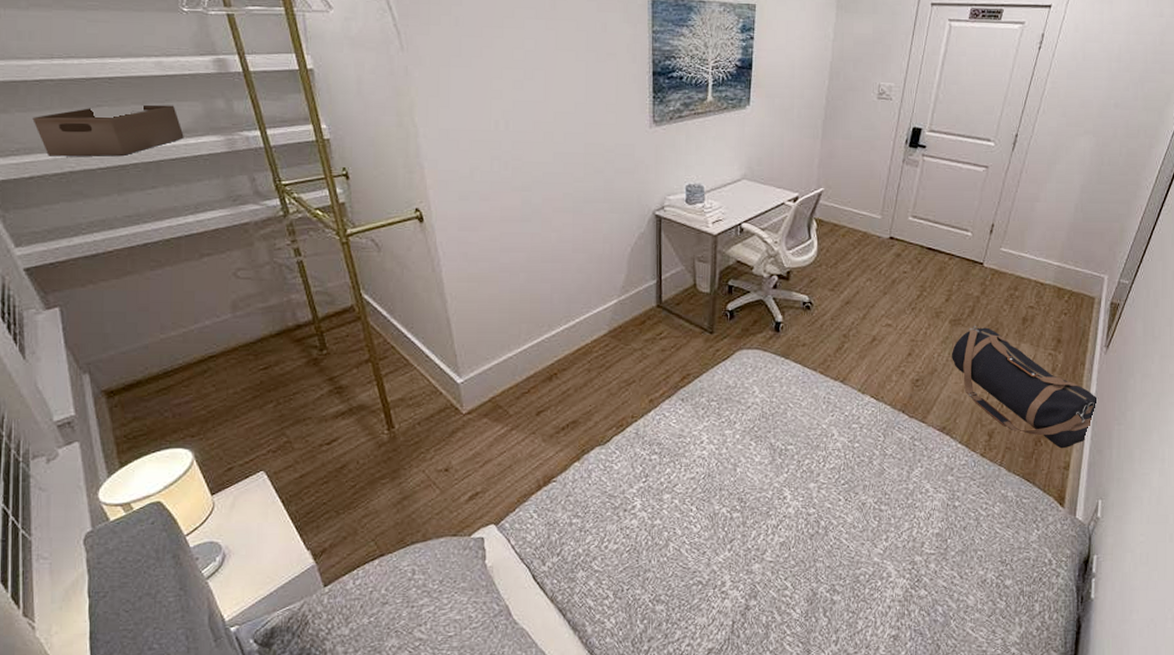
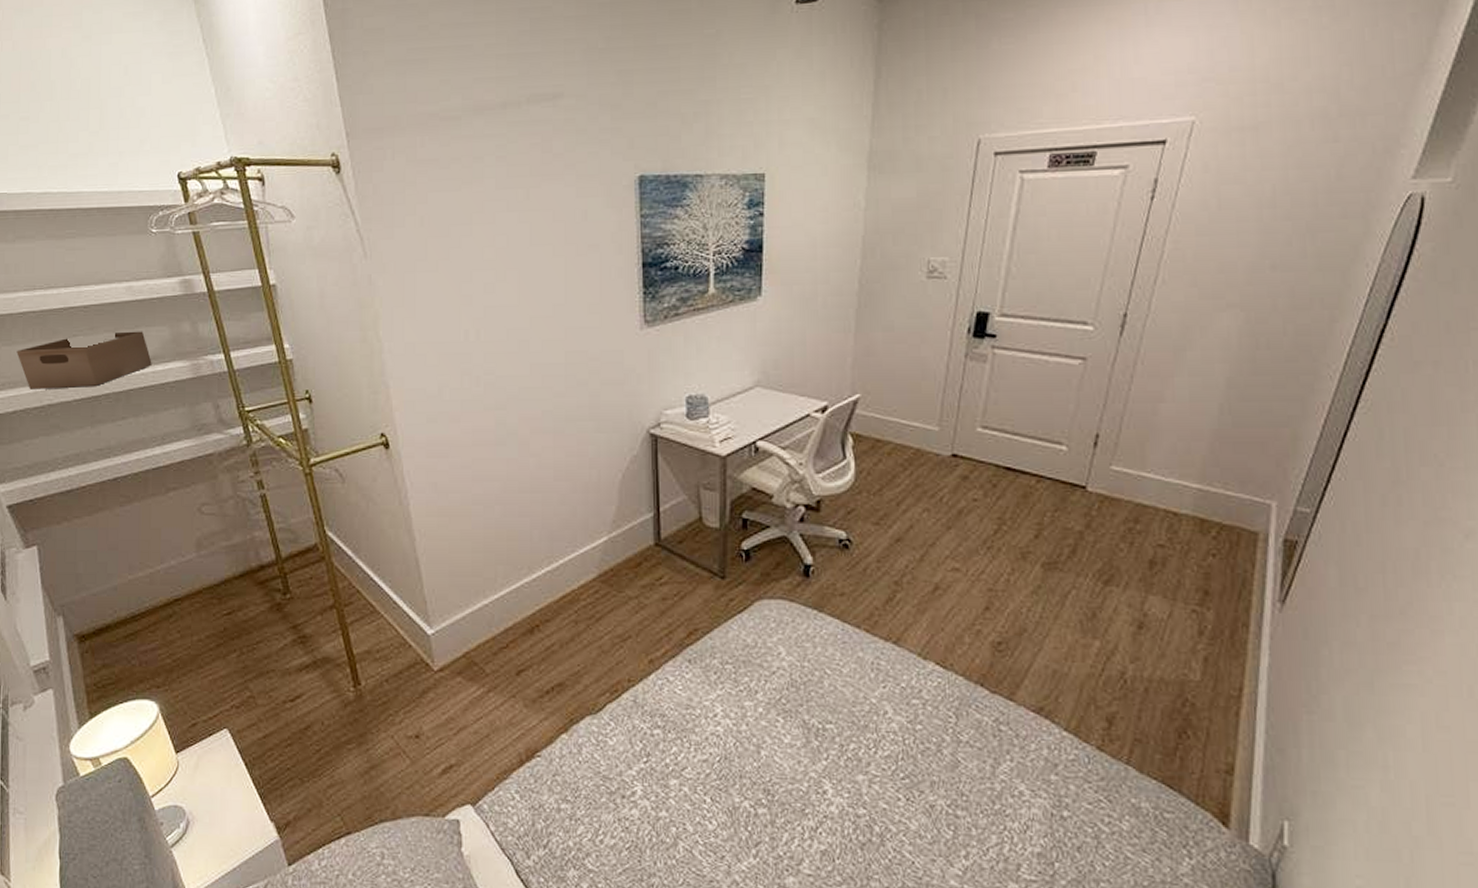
duffel bag: present [952,325,1099,449] -> none [1047,570,1274,745]

